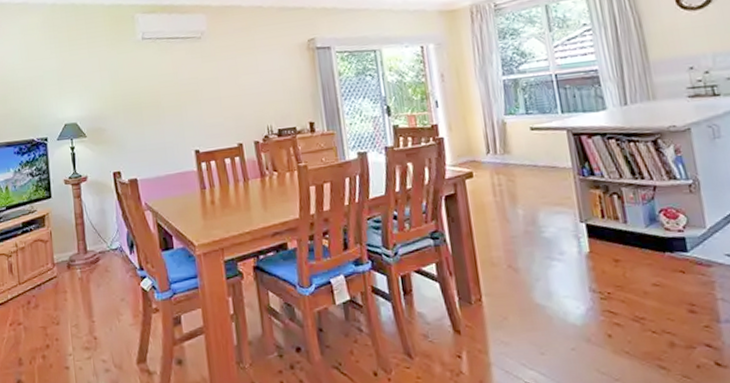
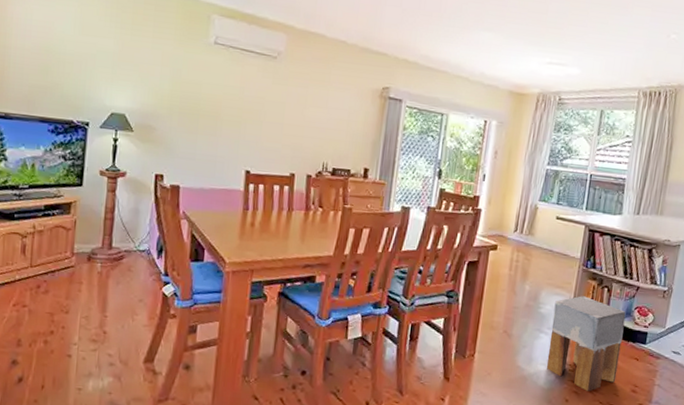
stool: none [558,209,664,321] -> present [546,296,626,392]

